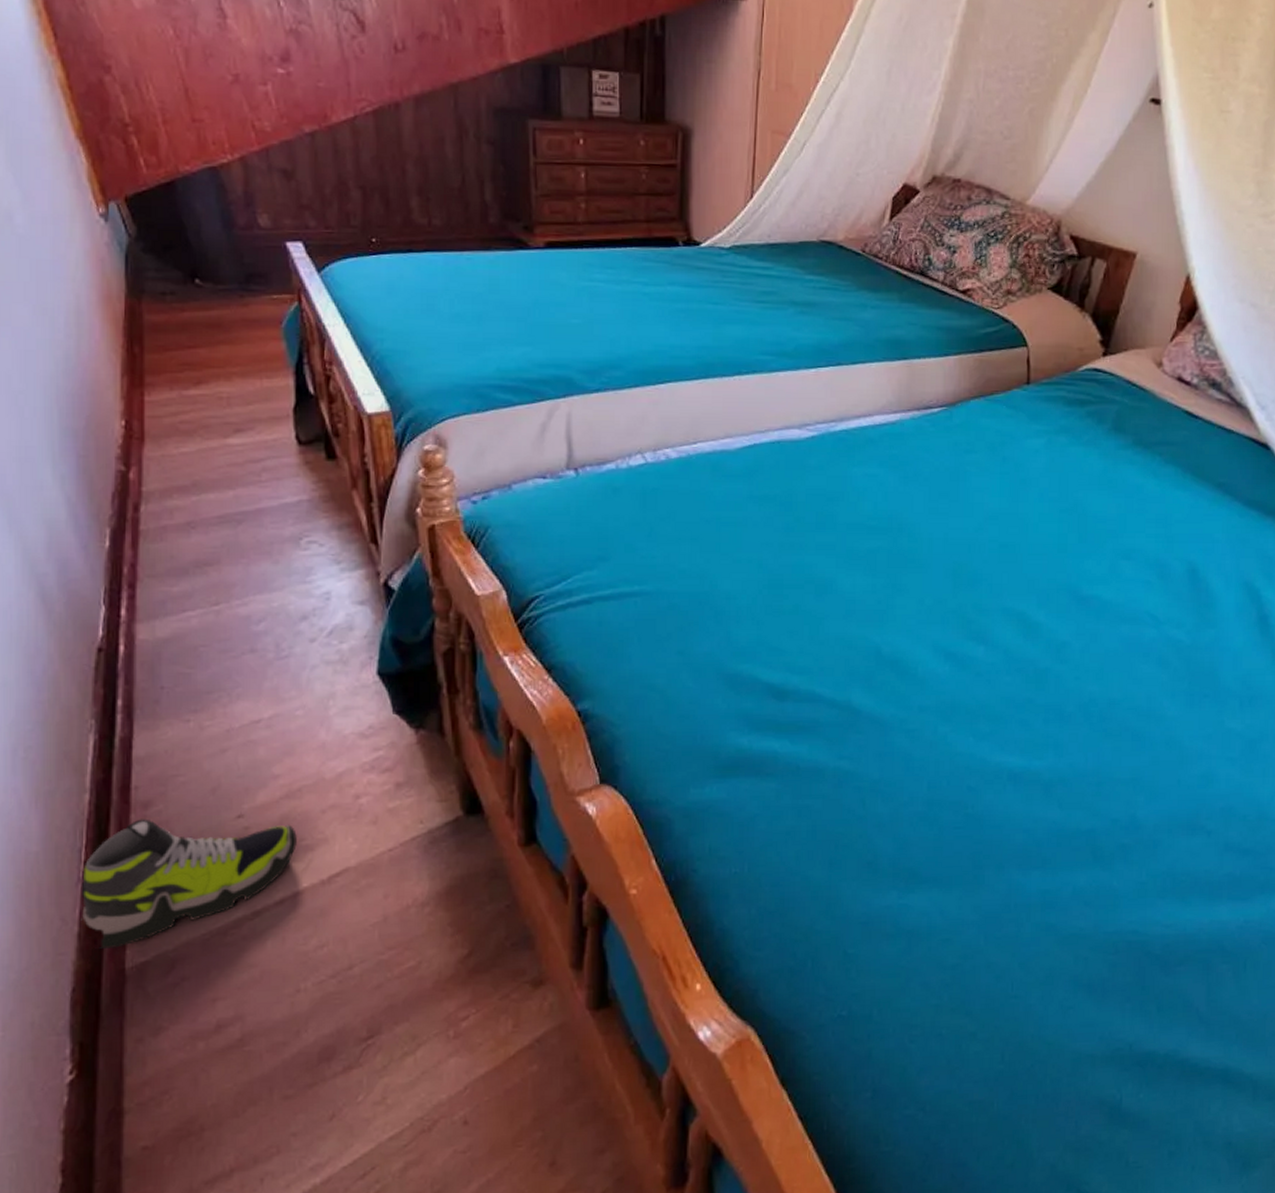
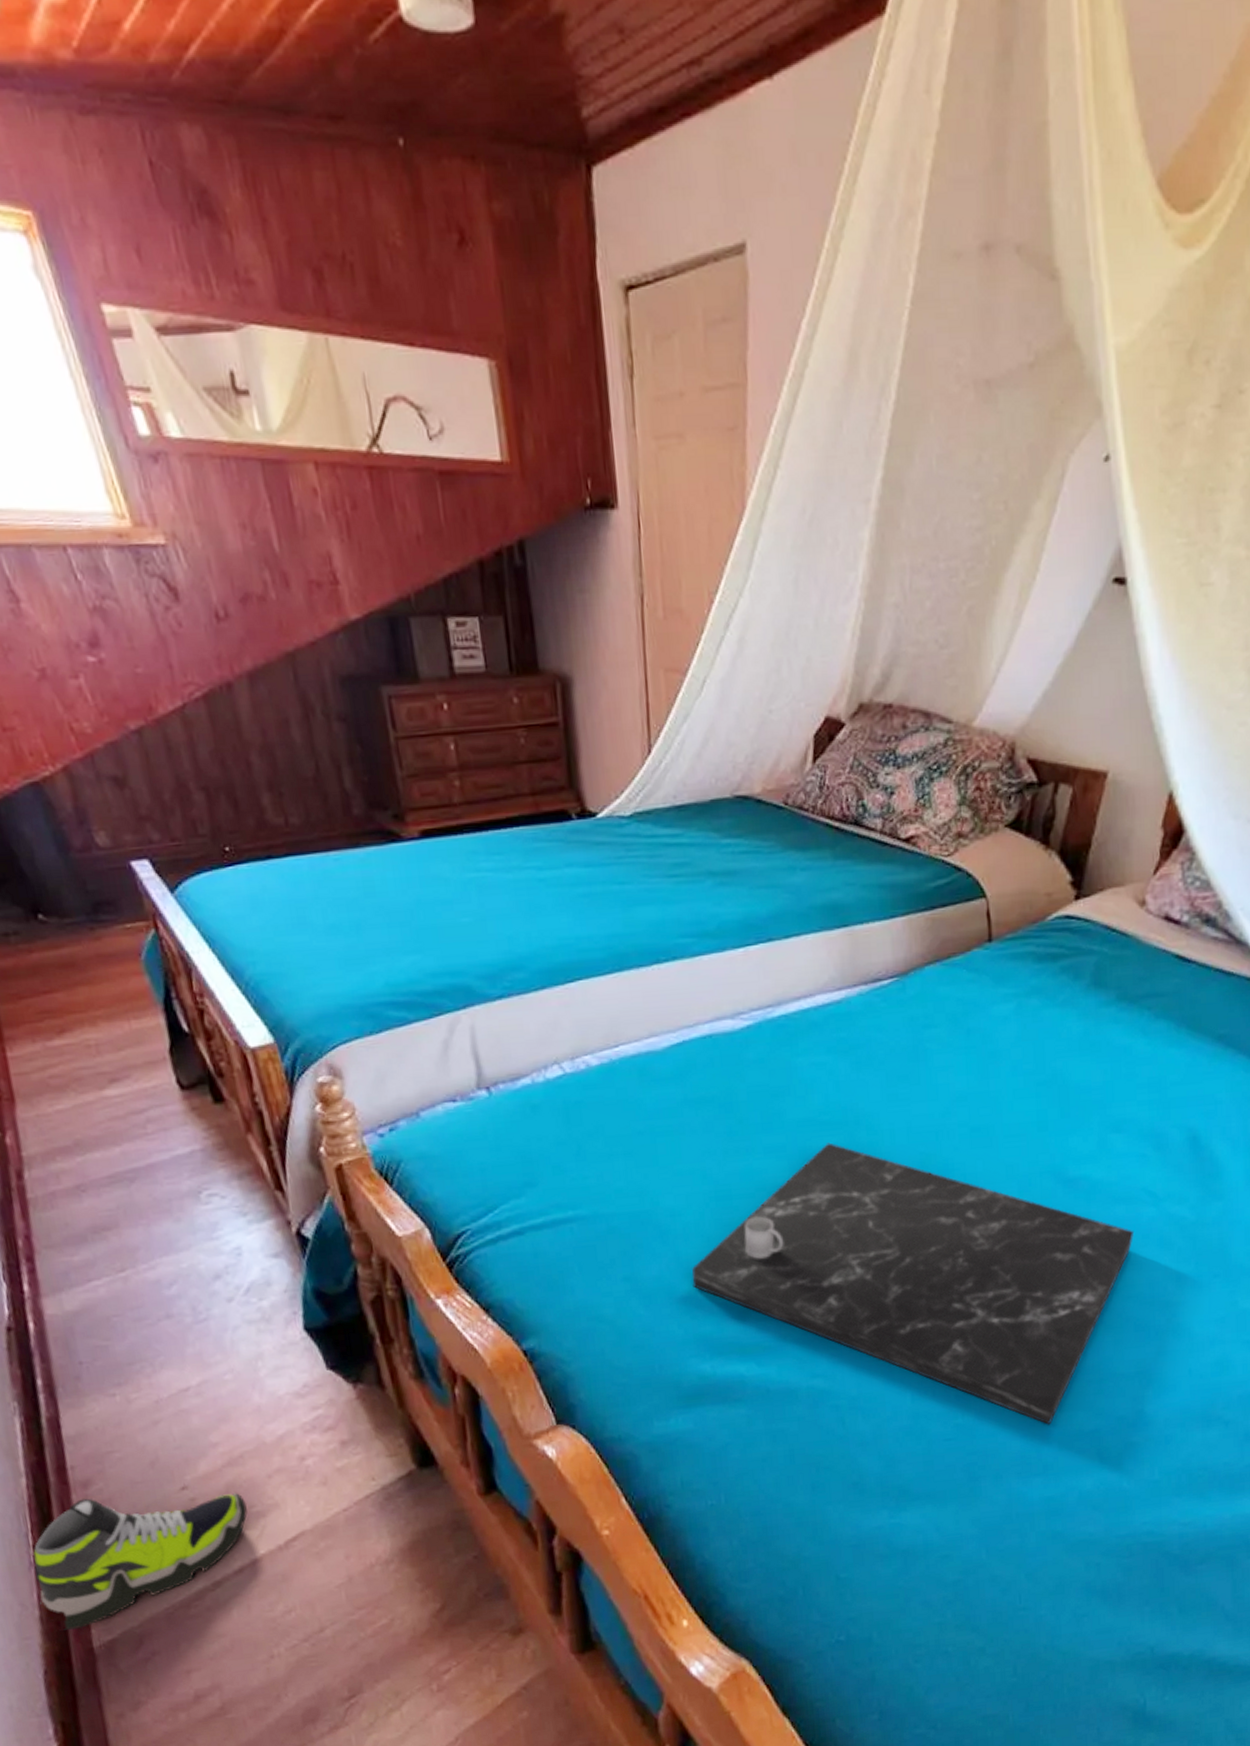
tray: none [739,545,1137,821] -> present [692,1142,1135,1425]

